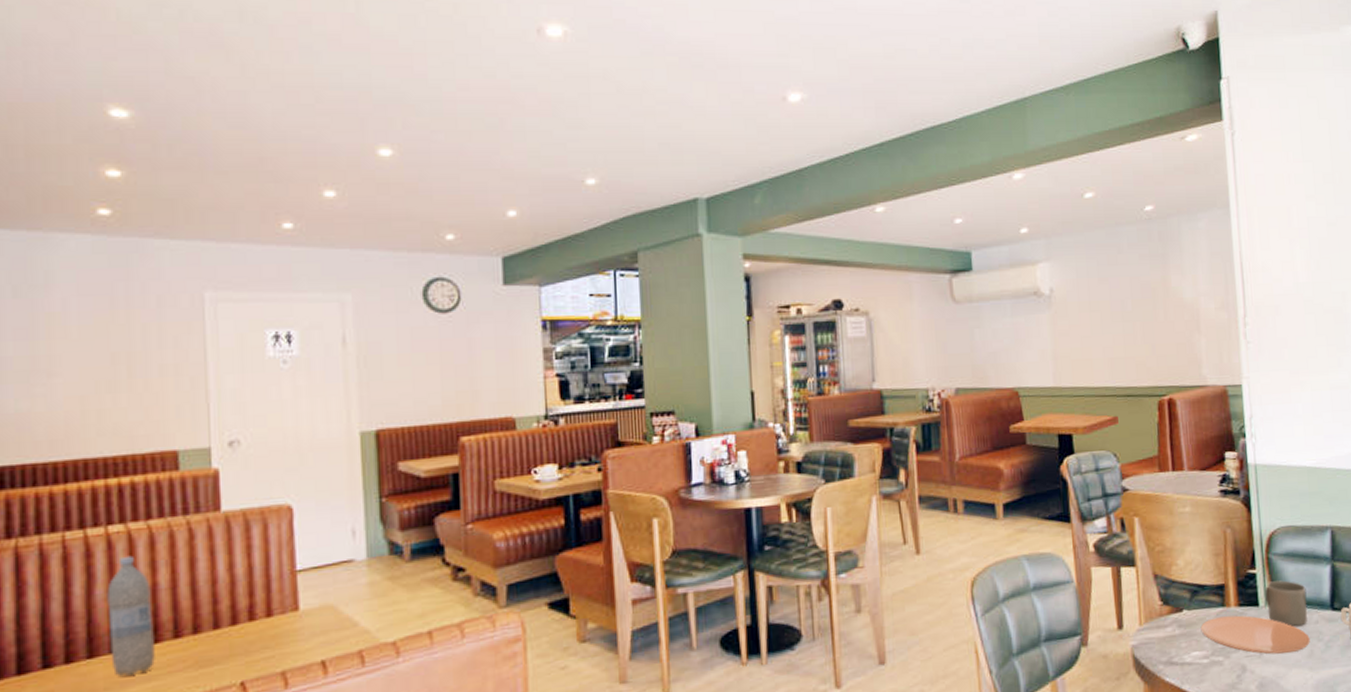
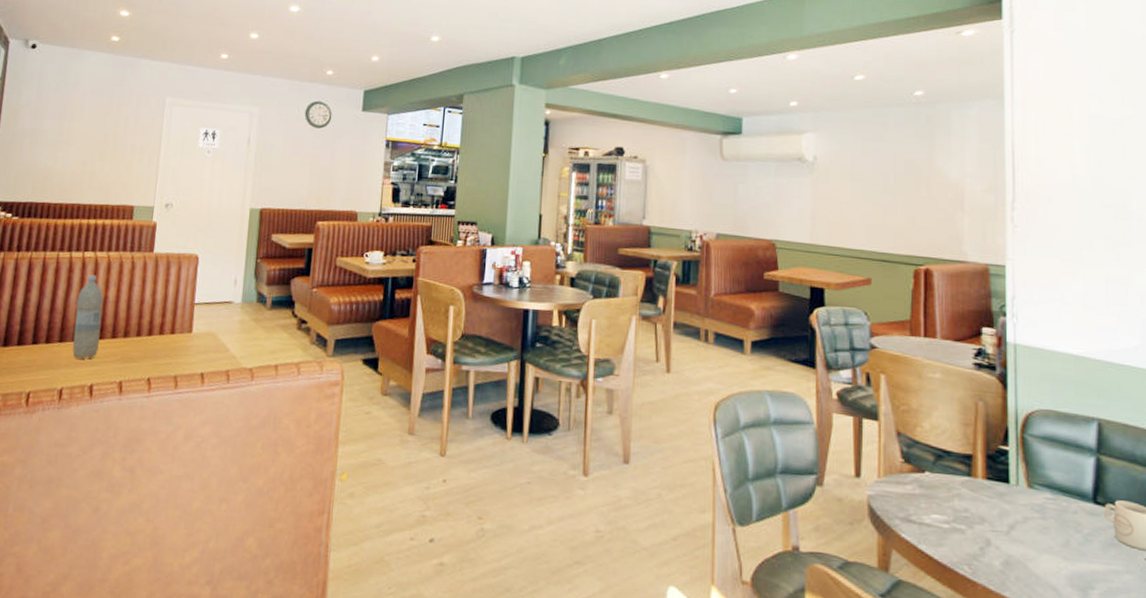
plate: present [1200,615,1310,655] -> none [943,485,1066,538]
mug: present [1265,580,1308,627] -> none [1017,461,1065,512]

